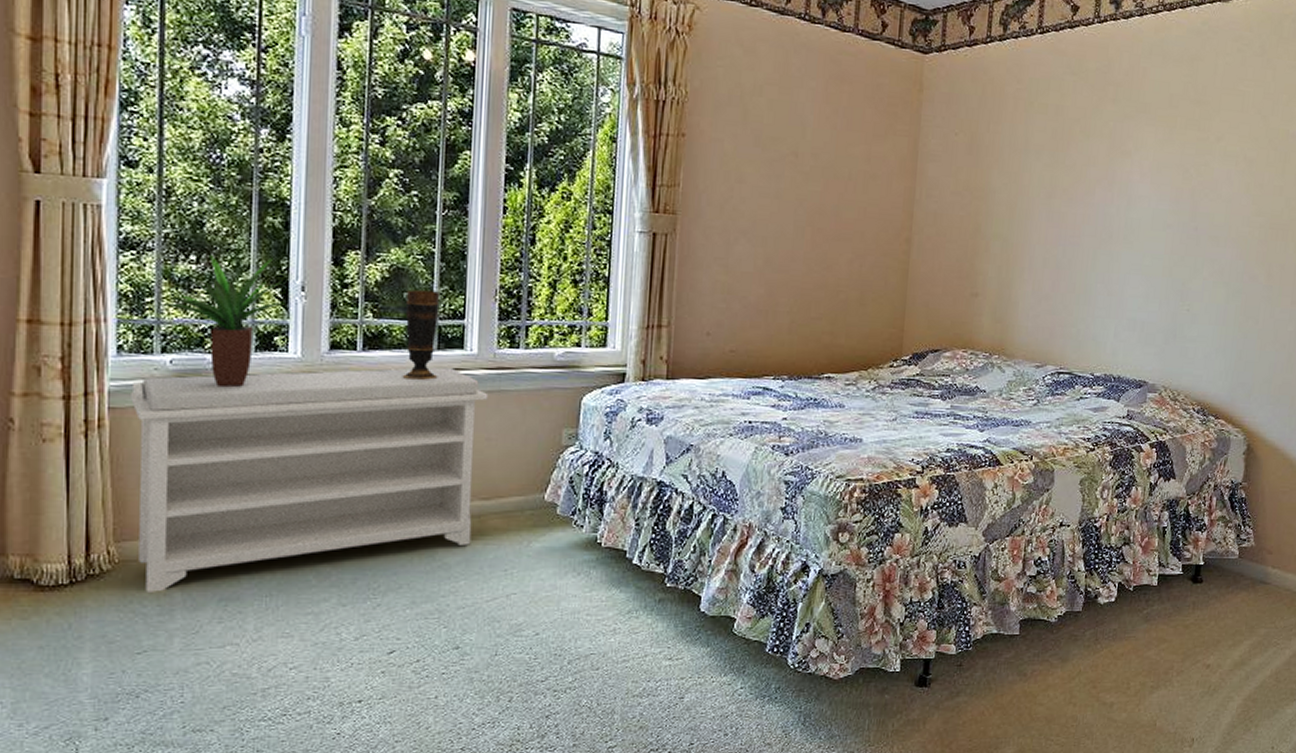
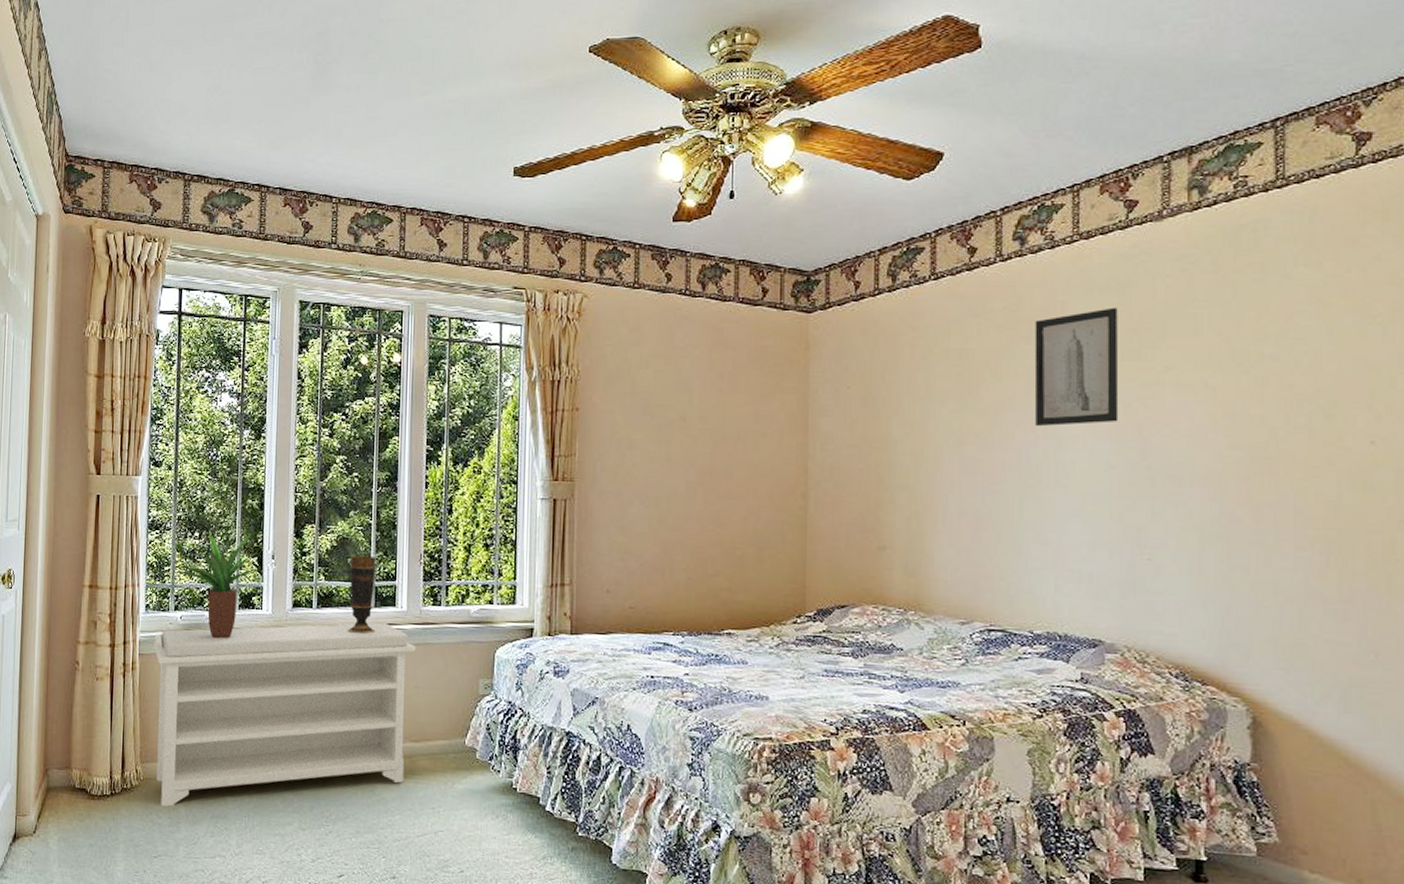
wall art: none [1112,78,1187,186] -> present [1034,307,1119,427]

